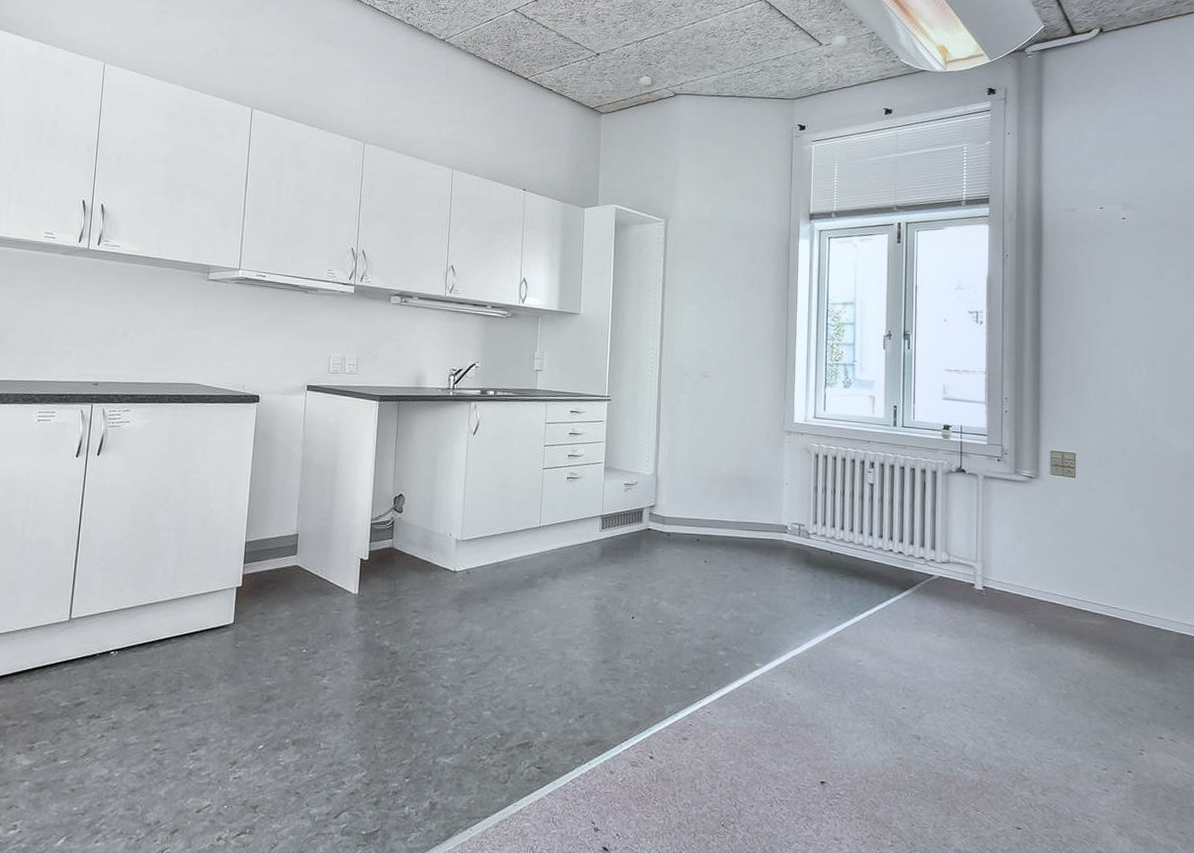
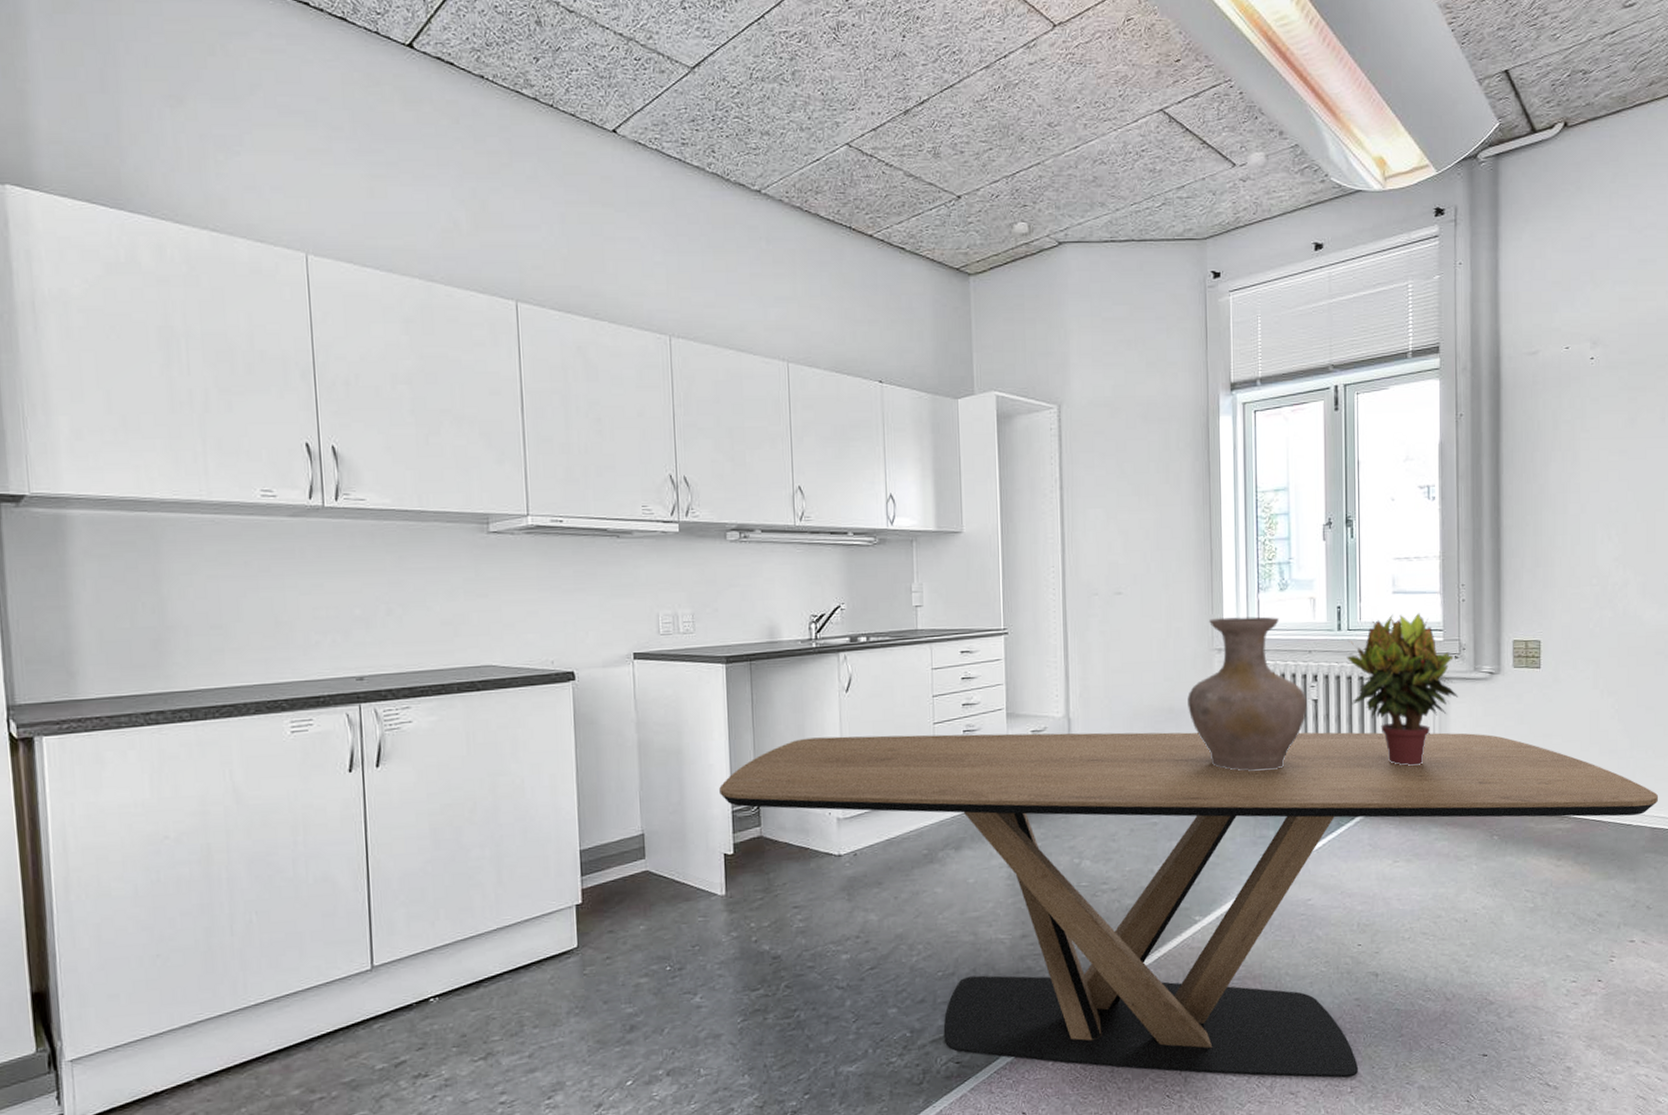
dining table: none [362,469,1186,831] -> present [719,732,1659,1078]
vase: none [759,405,864,542] -> present [1188,616,1307,772]
potted plant: none [900,417,1000,552] -> present [1346,613,1459,766]

